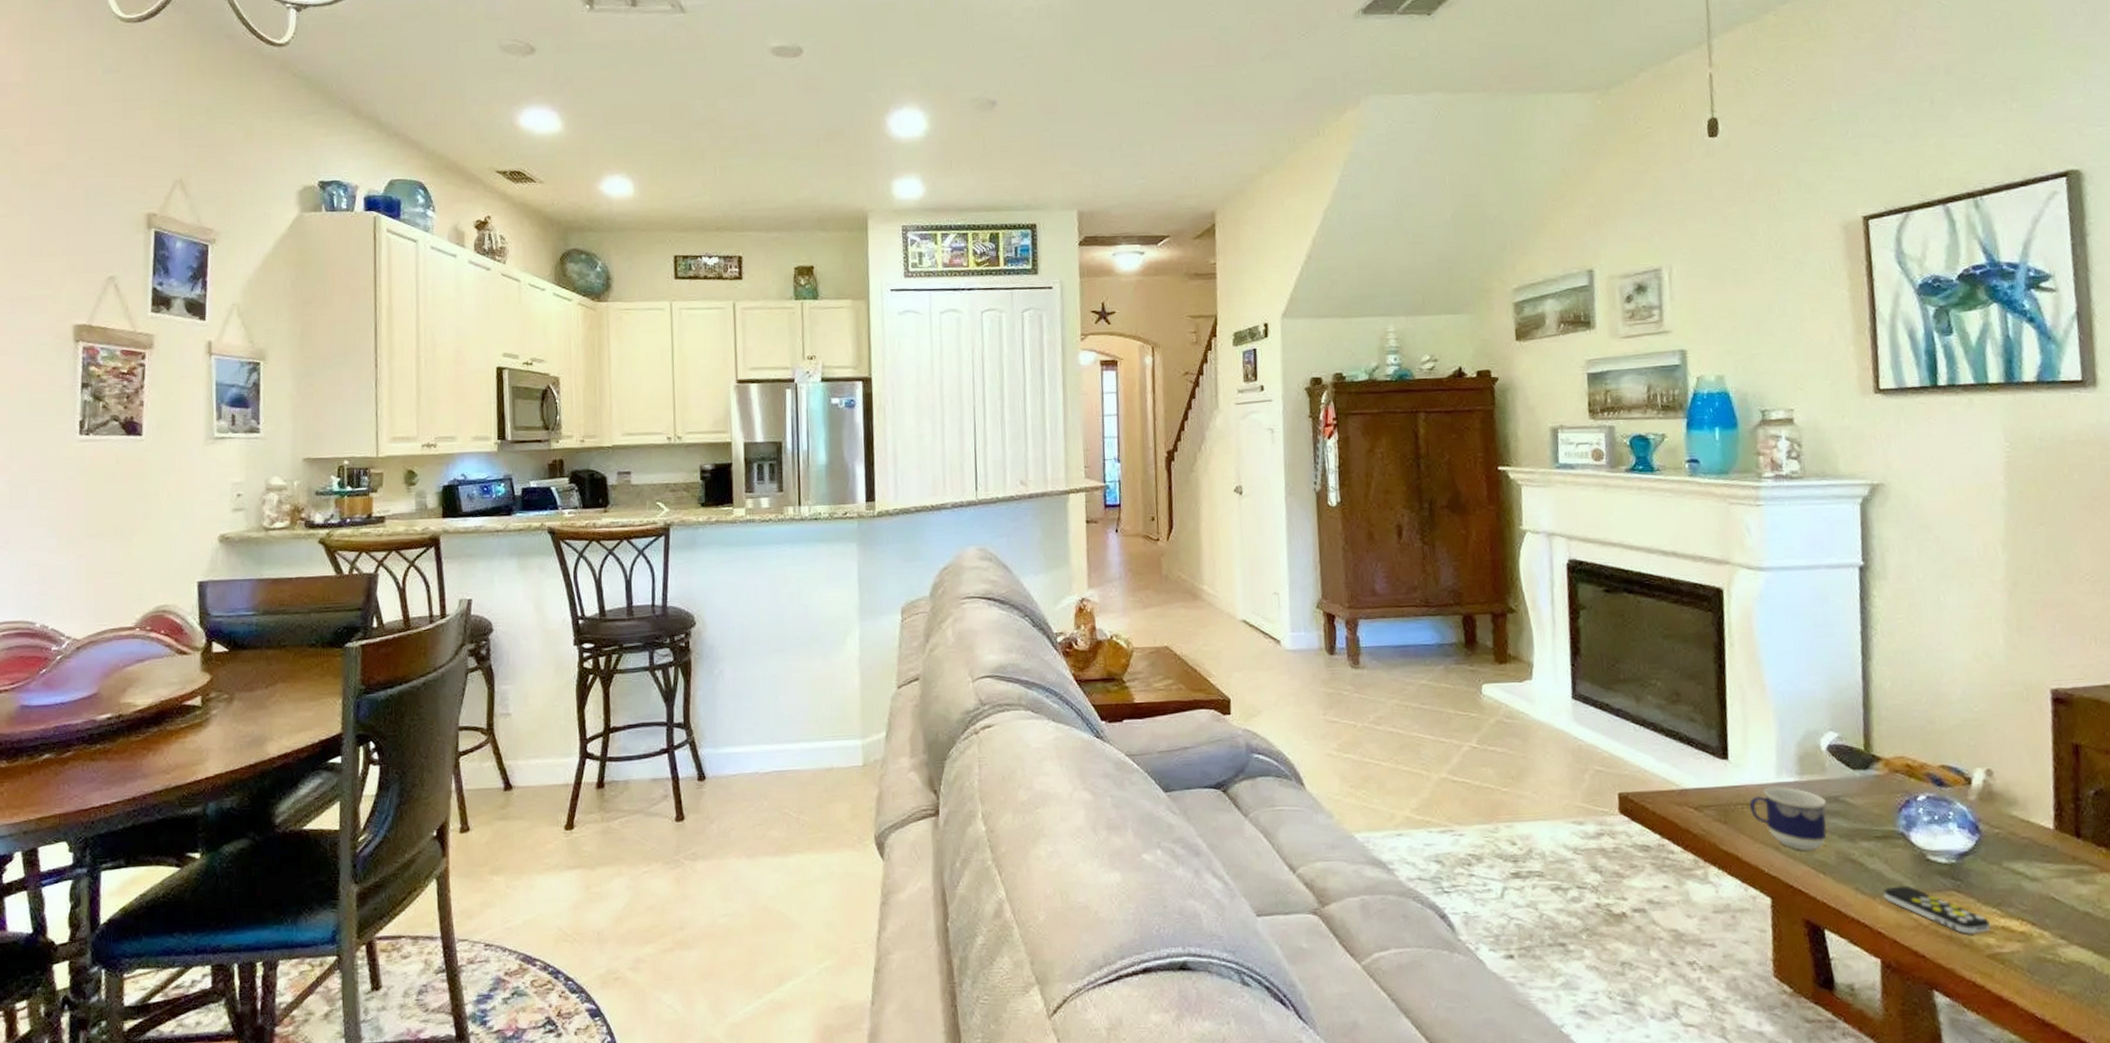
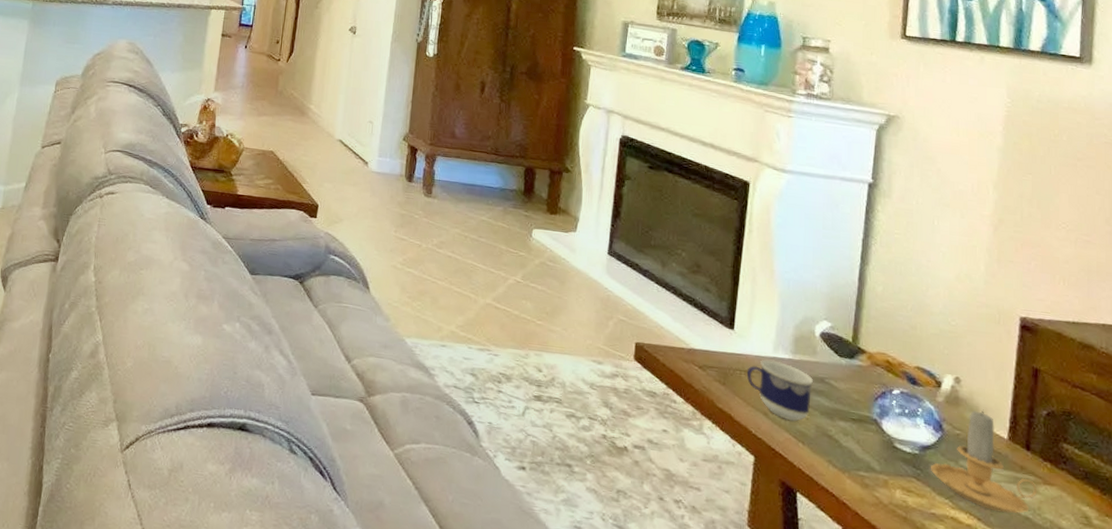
remote control: present [1883,885,1990,935] -> none [851,464,941,520]
candle: none [1970,800,2094,912] -> present [930,409,1037,514]

